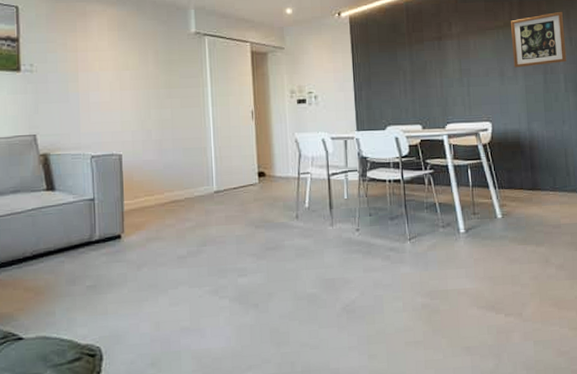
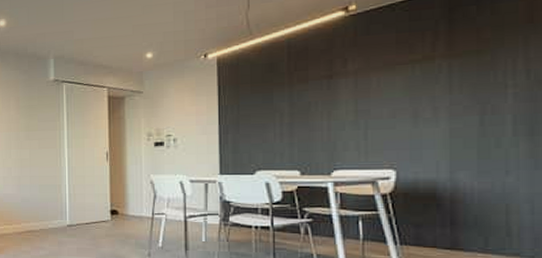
wall art: present [511,11,567,68] -> none [434,37,519,108]

